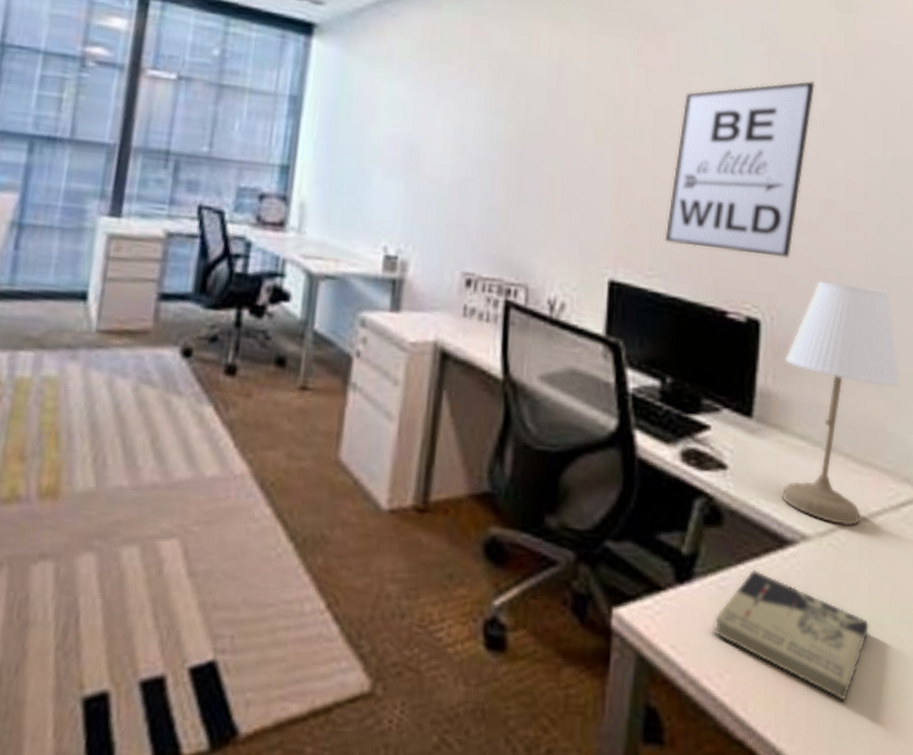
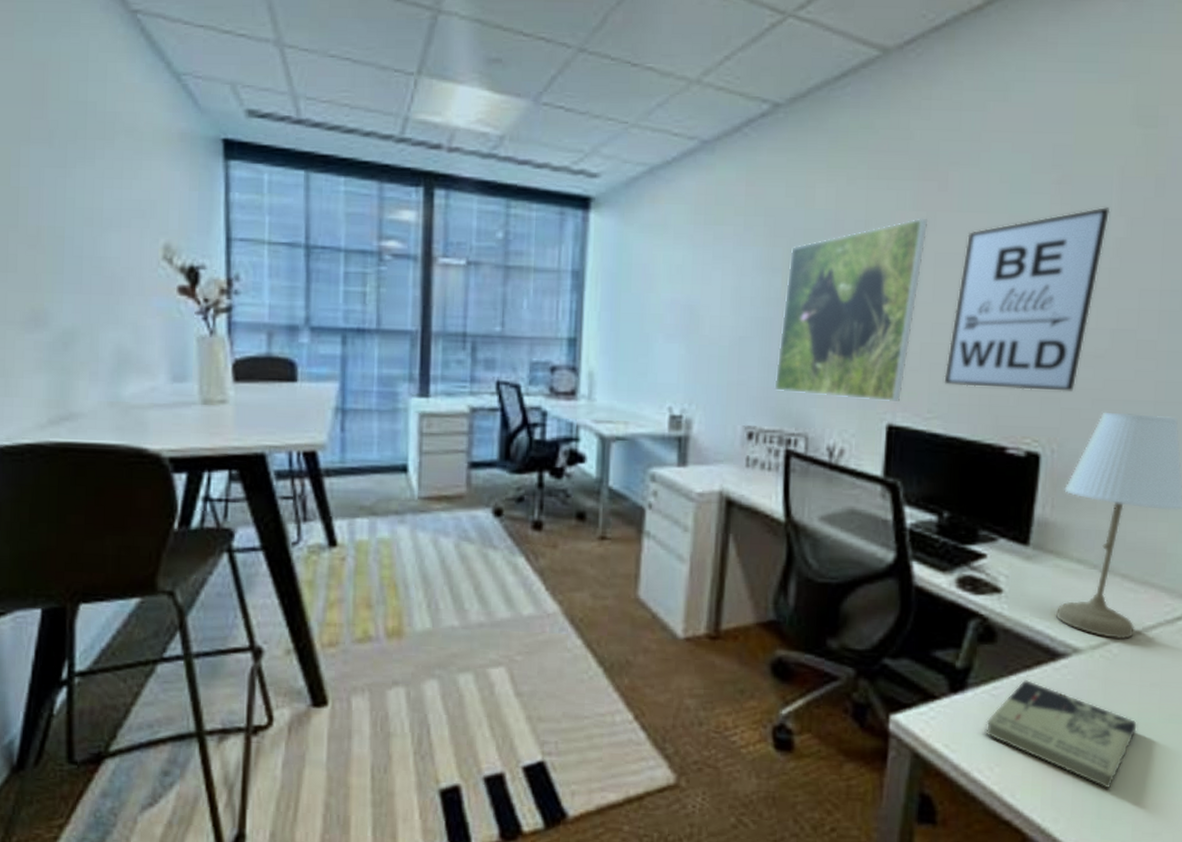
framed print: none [494,74,648,257] -> present [774,218,928,402]

